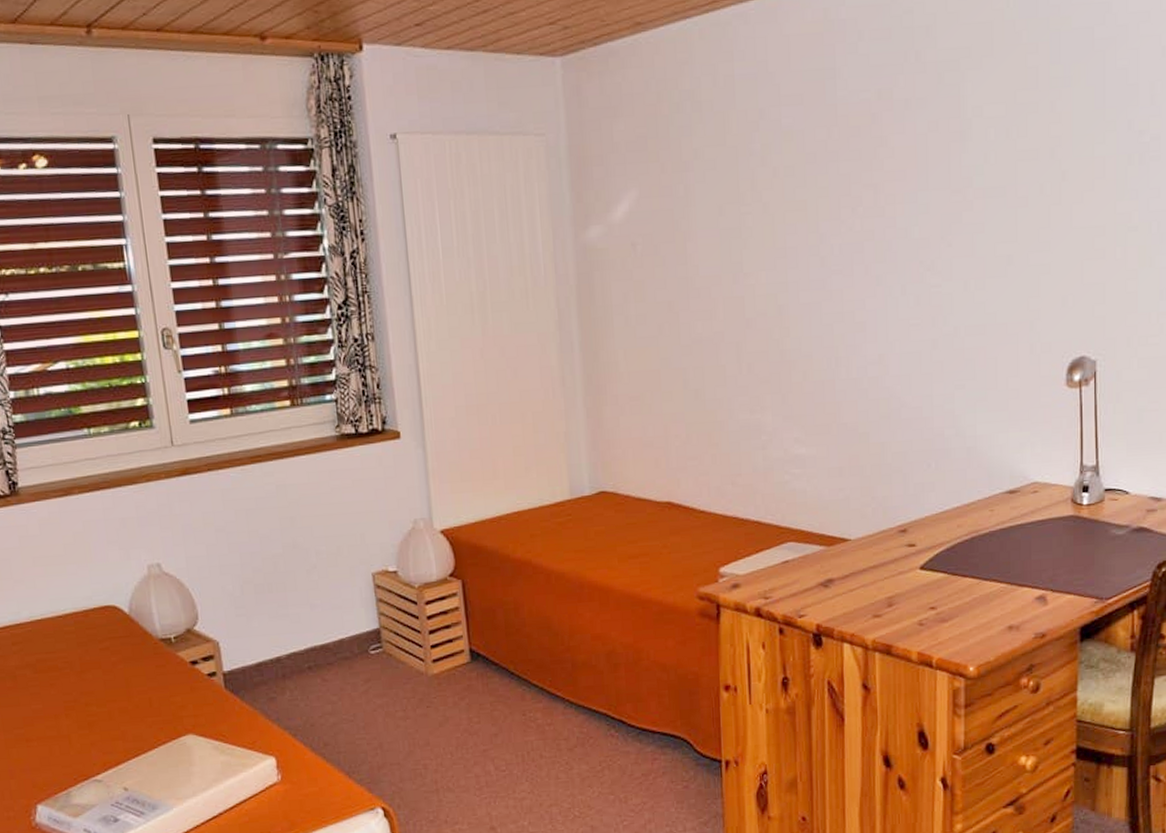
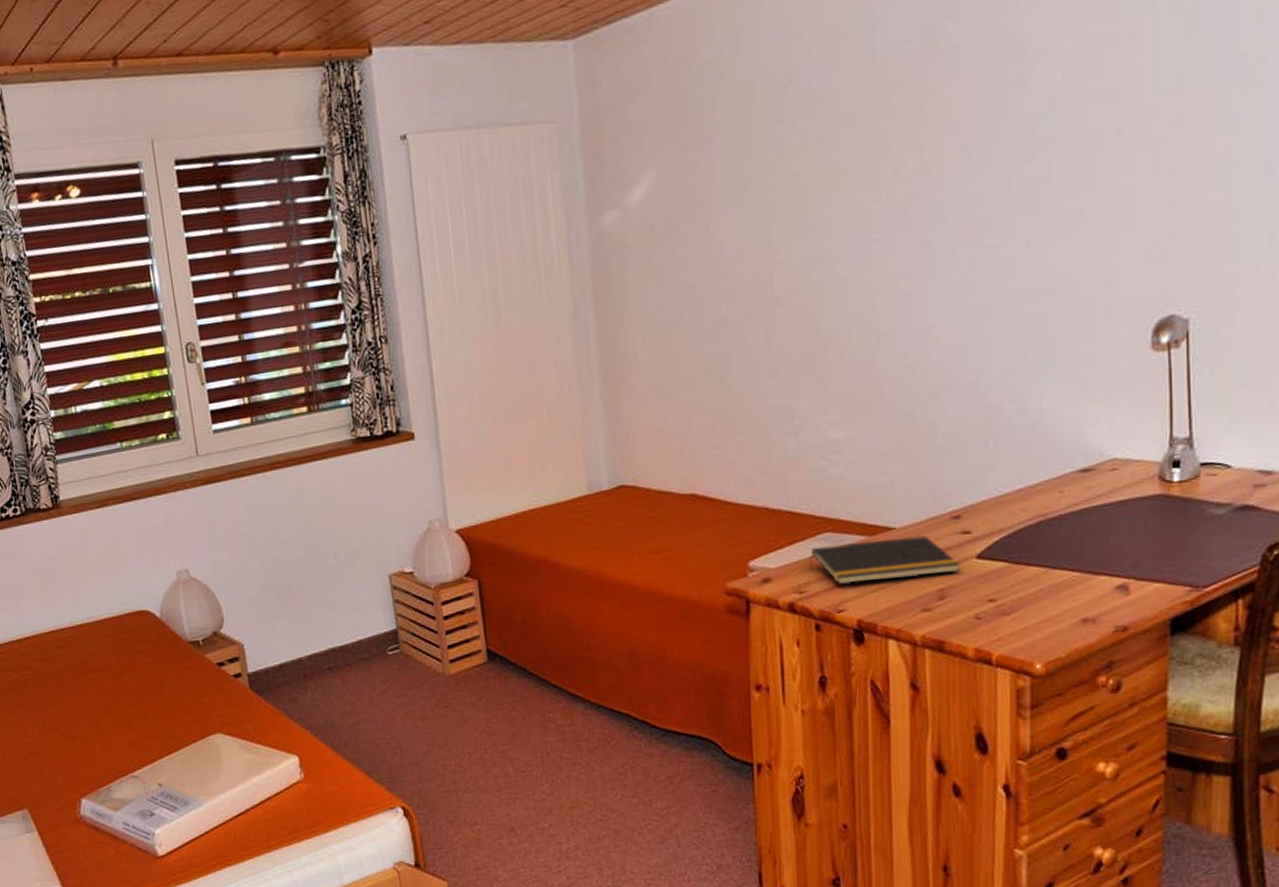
notepad: none [774,547,907,592] -> present [809,535,961,585]

